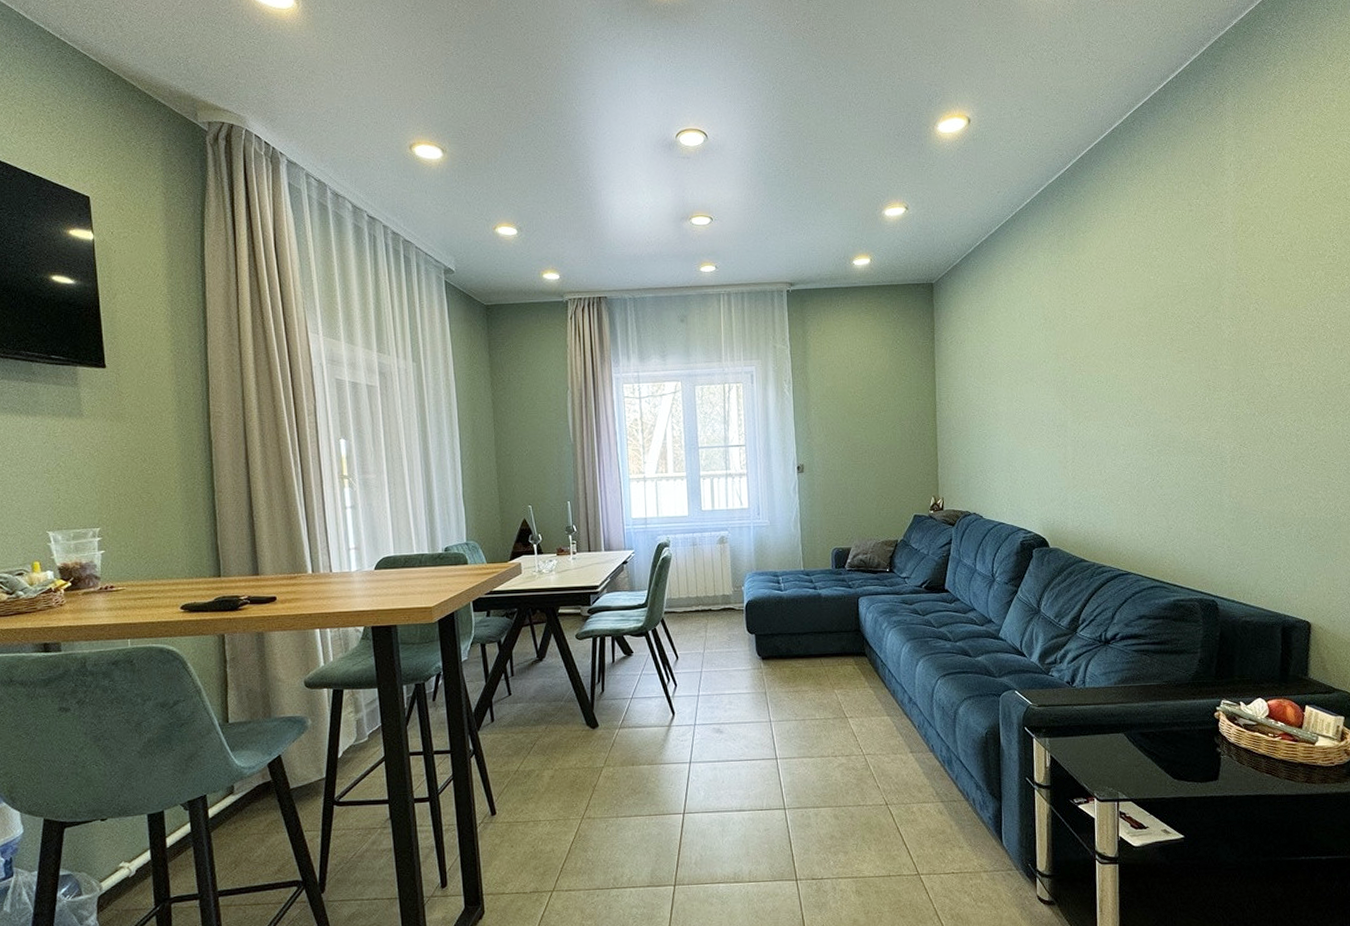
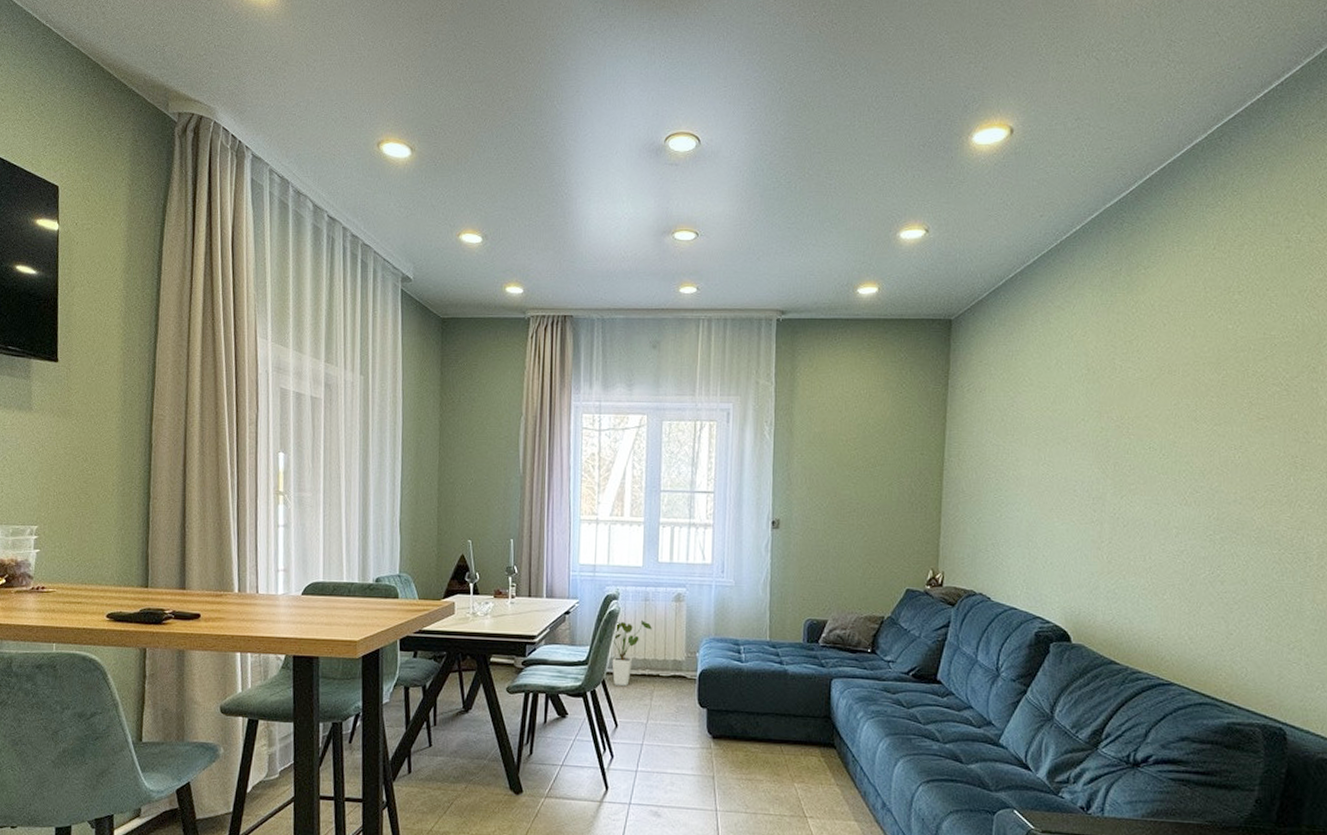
house plant: none [667,562,701,622] -> present [612,619,652,686]

